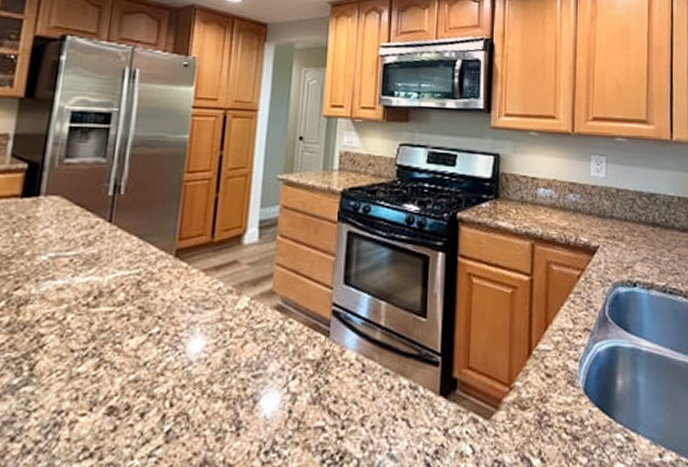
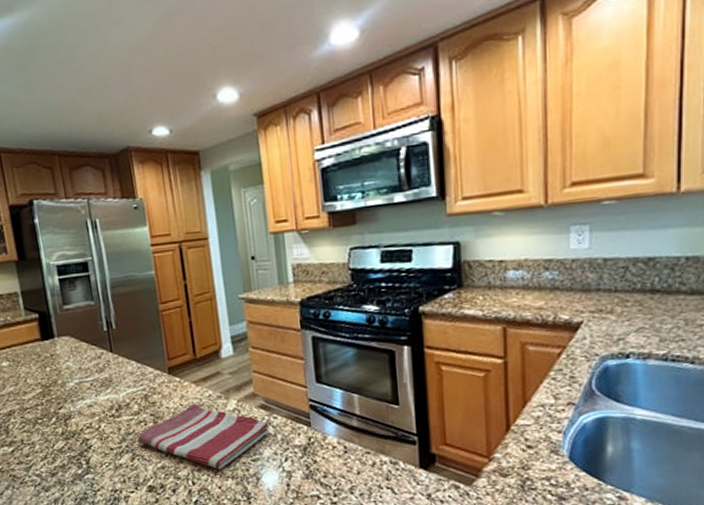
dish towel: none [112,297,281,388] -> present [137,403,269,470]

